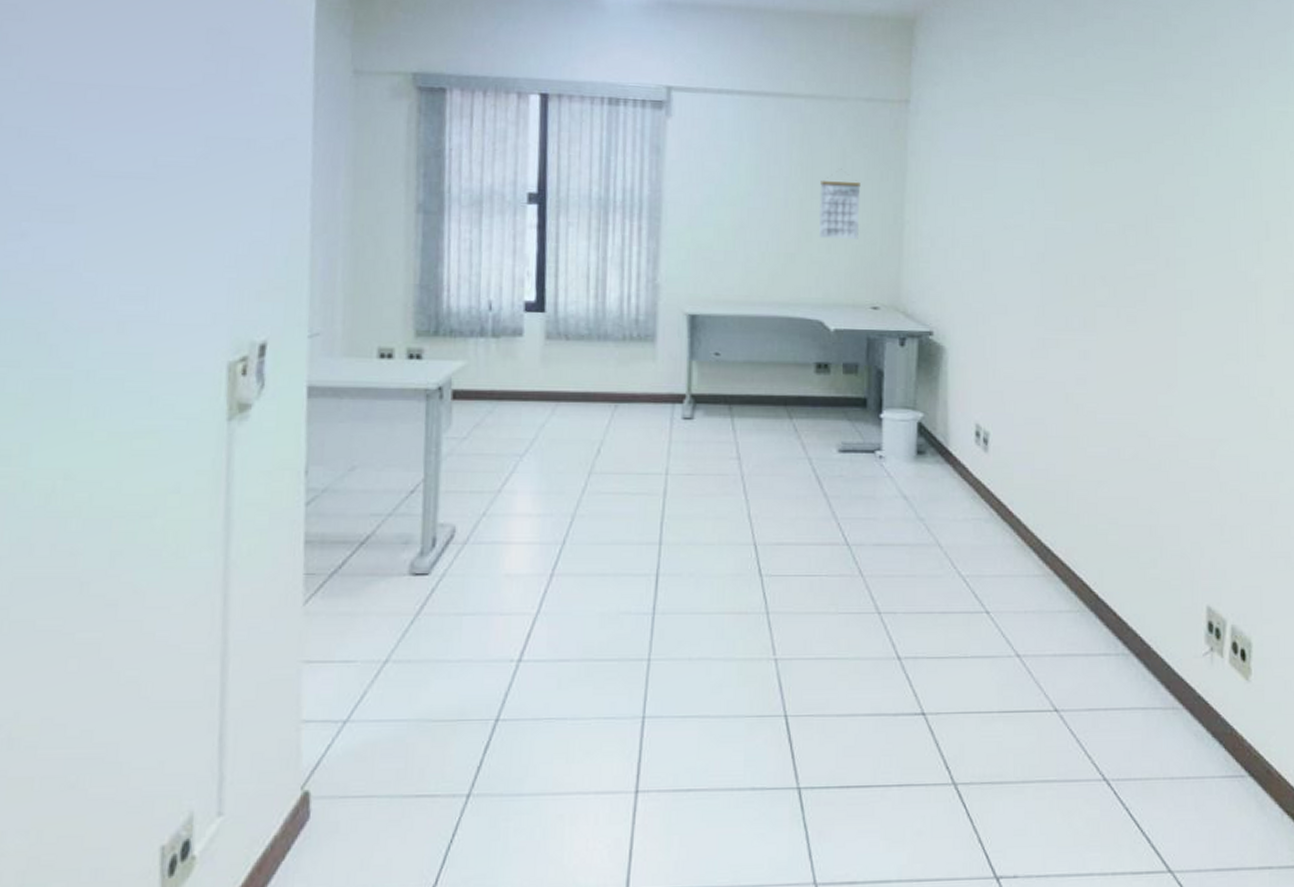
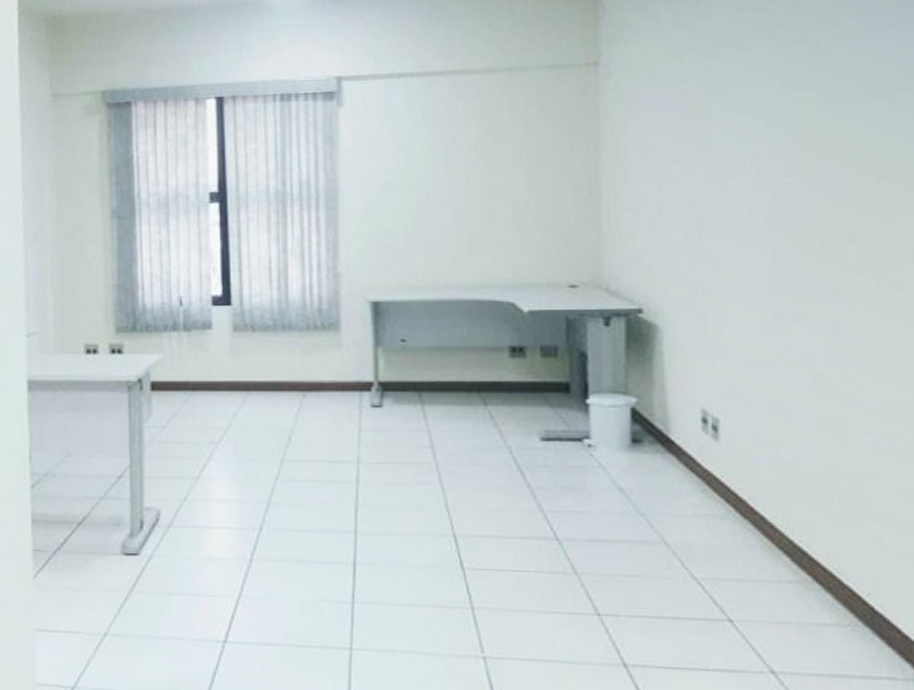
calendar: present [818,181,861,239] -> none [503,155,550,216]

